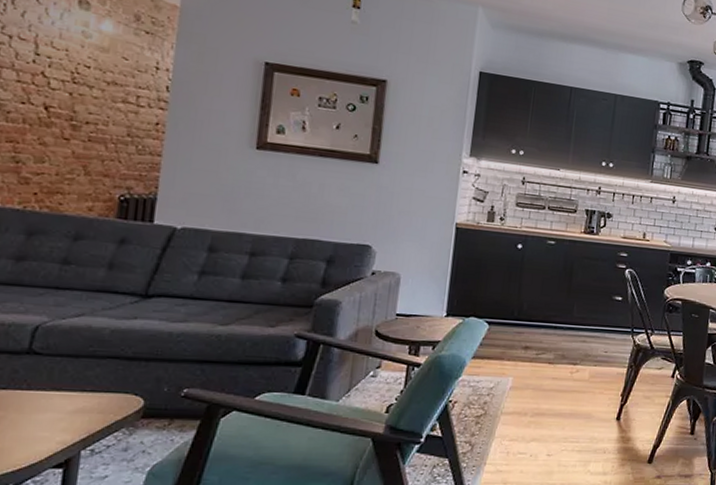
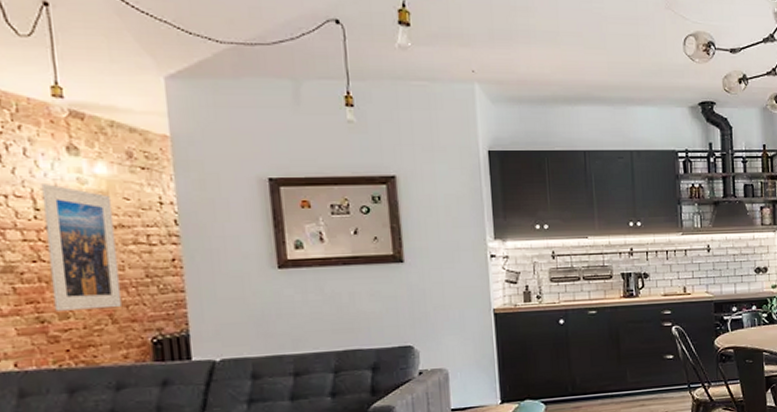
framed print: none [32,31,111,161] -> present [41,184,123,311]

